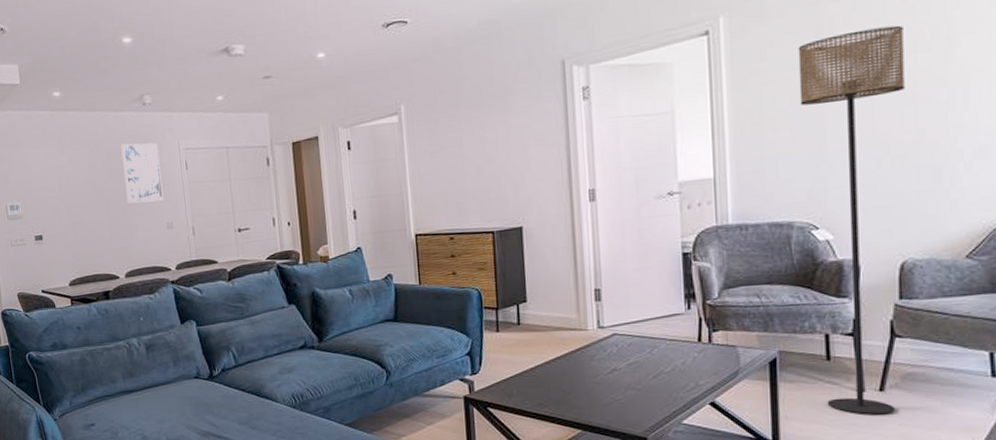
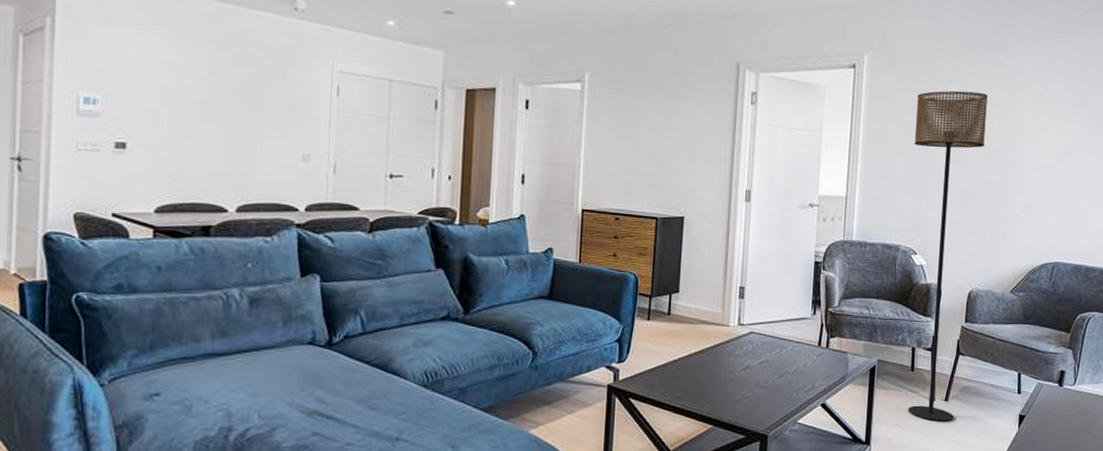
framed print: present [121,143,164,204] -> none [254,50,306,127]

